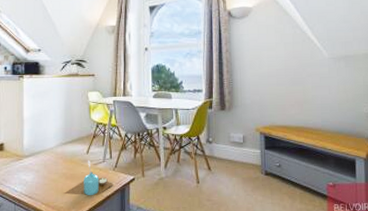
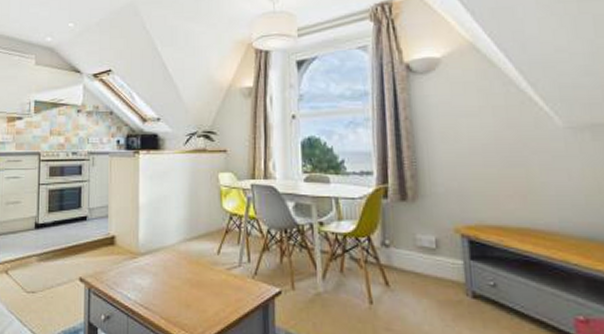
candle: present [63,160,113,196] -> none [187,263,253,312]

